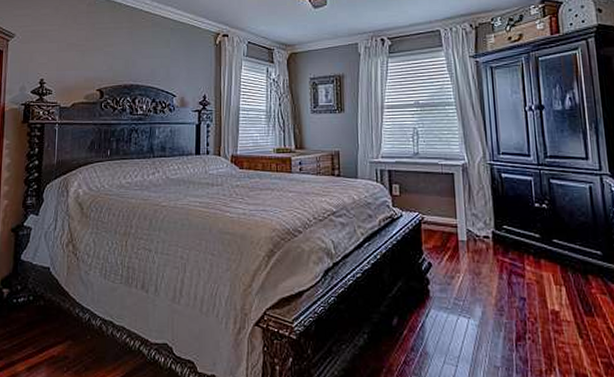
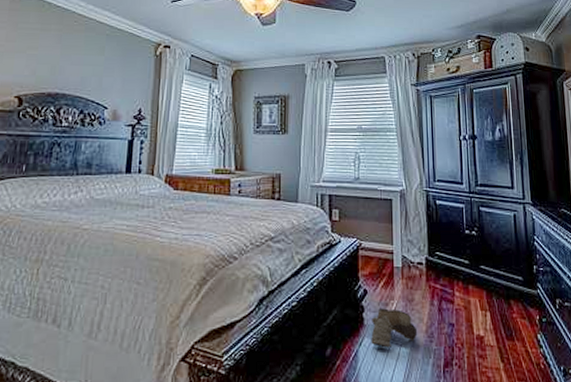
boots: none [436,281,486,320] -> present [371,308,418,348]

